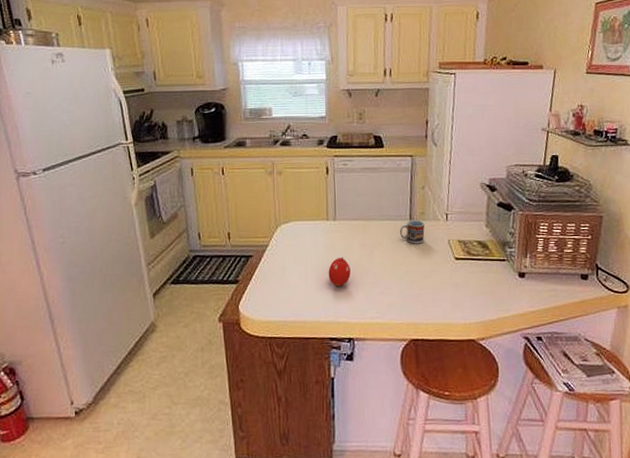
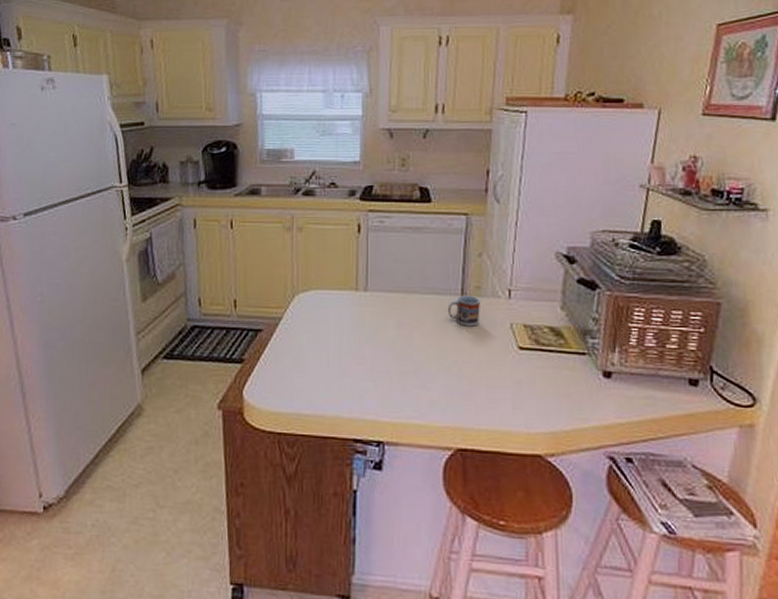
fruit: present [328,257,351,287] -> none [355,337,383,375]

